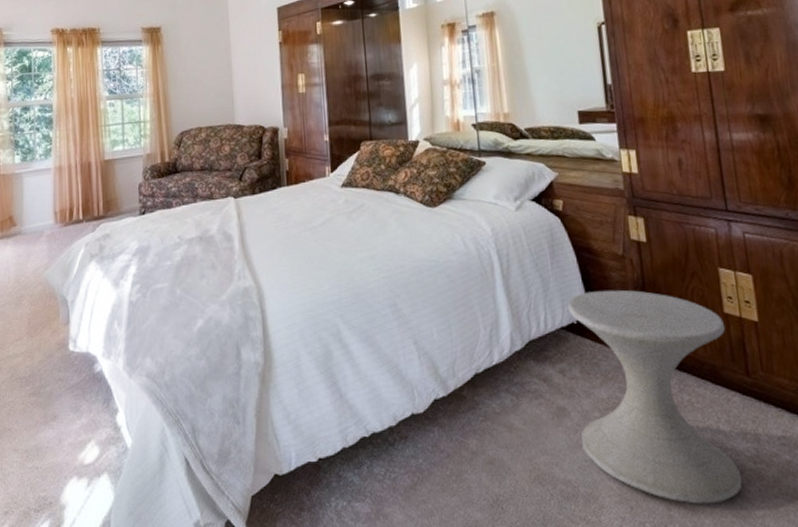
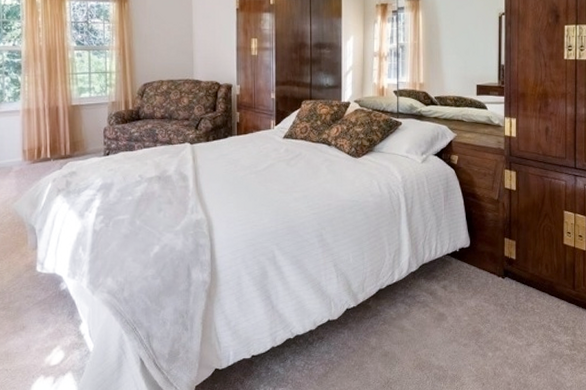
side table: present [568,289,743,504] -> none [453,226,563,380]

